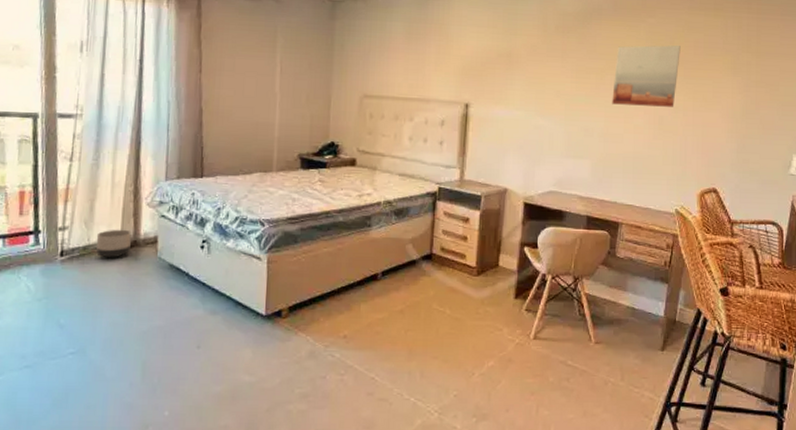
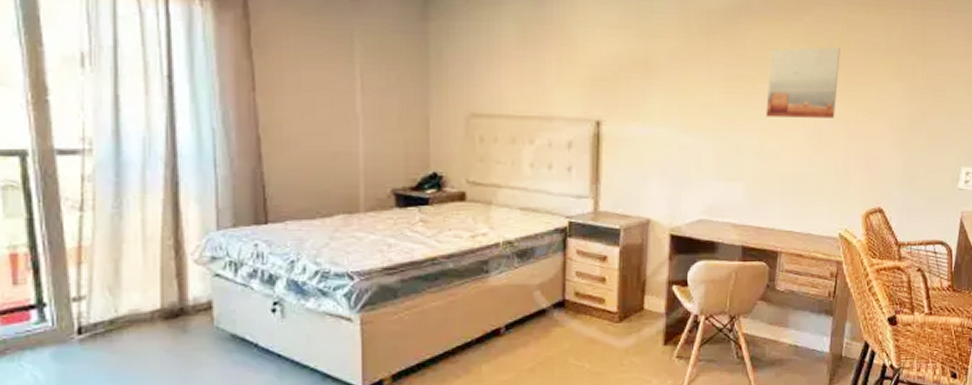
planter: present [96,229,131,259] -> none [127,294,176,333]

